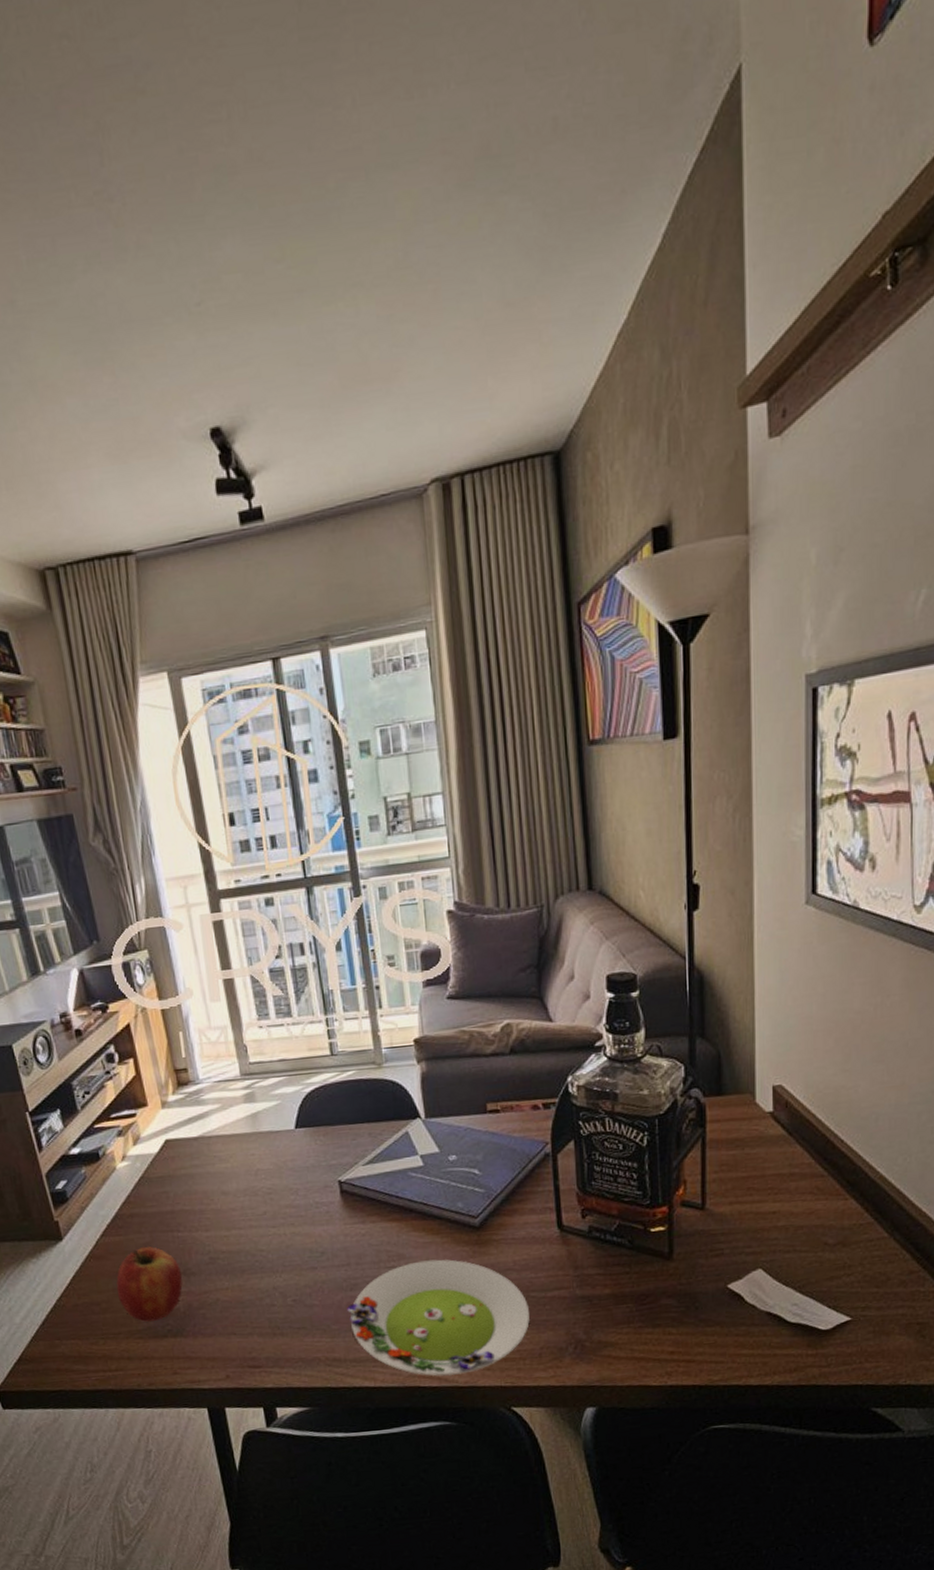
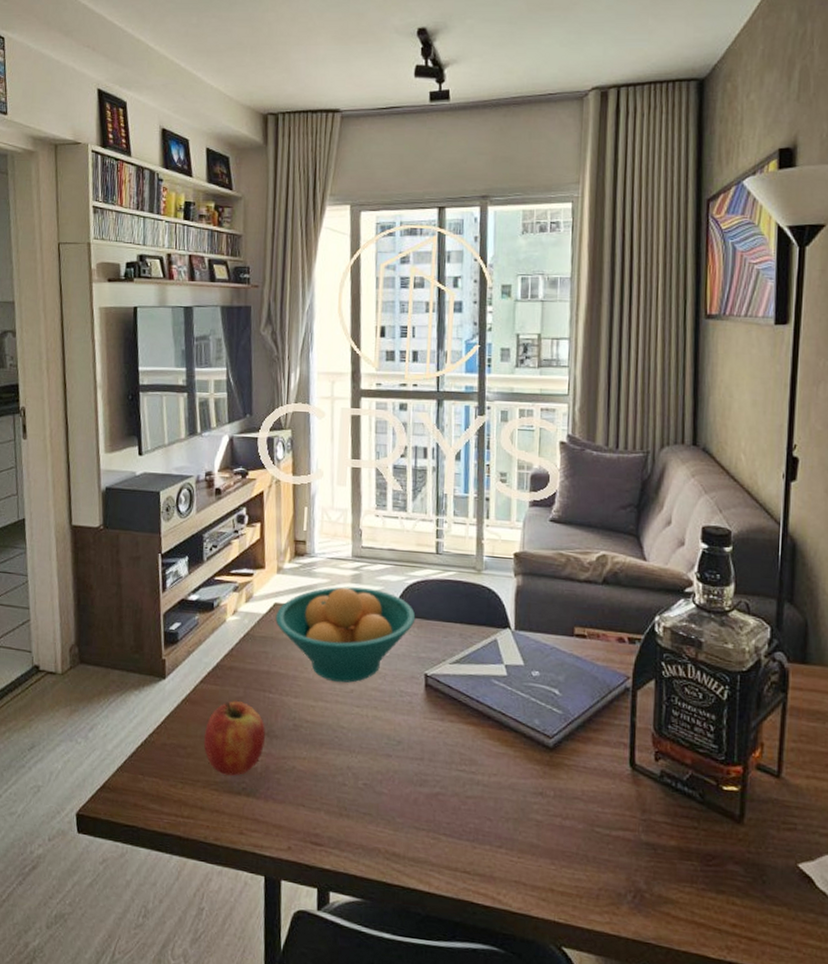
fruit bowl: none [169,1104,320,1208] -> present [275,586,416,683]
salad plate: present [347,1259,530,1376] -> none [414,770,592,899]

